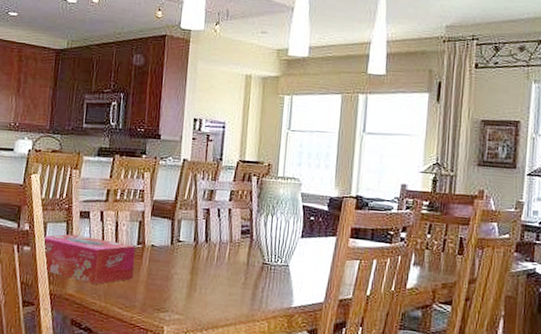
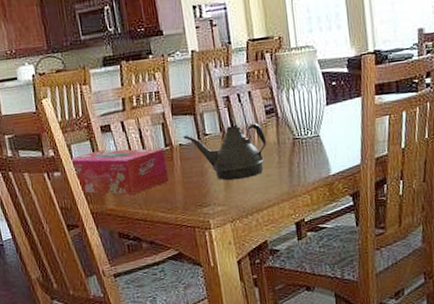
teapot: none [157,237,237,292] -> present [183,123,267,181]

